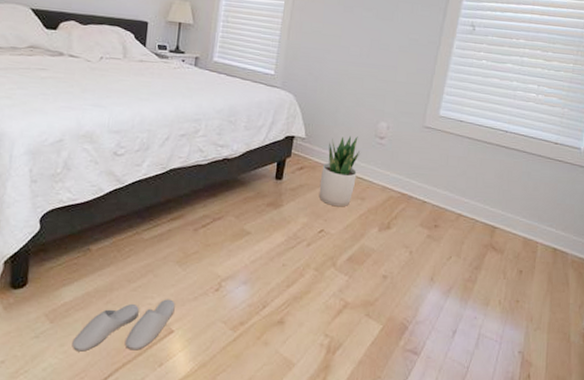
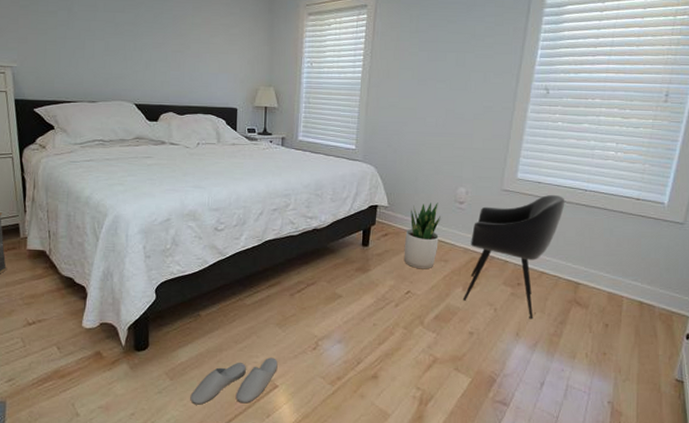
armchair: none [378,134,486,264] -> present [462,194,565,320]

